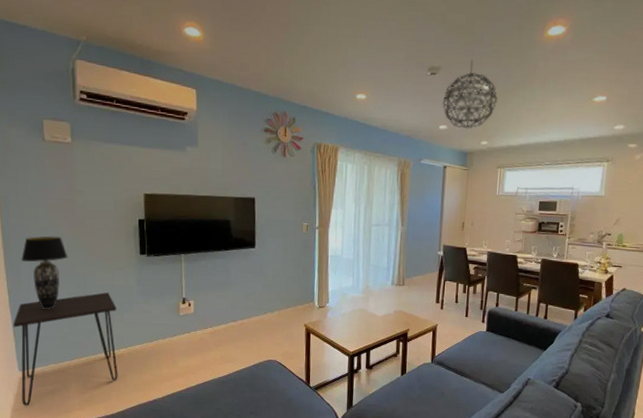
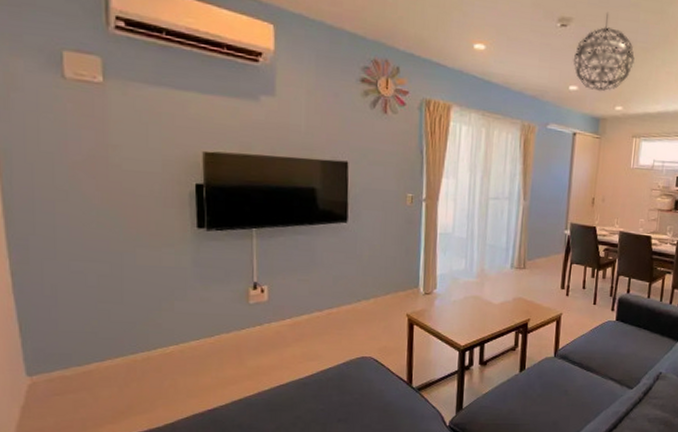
desk: present [13,292,118,406] -> none [18,275,166,421]
table lamp: present [21,236,68,310] -> none [30,202,98,298]

